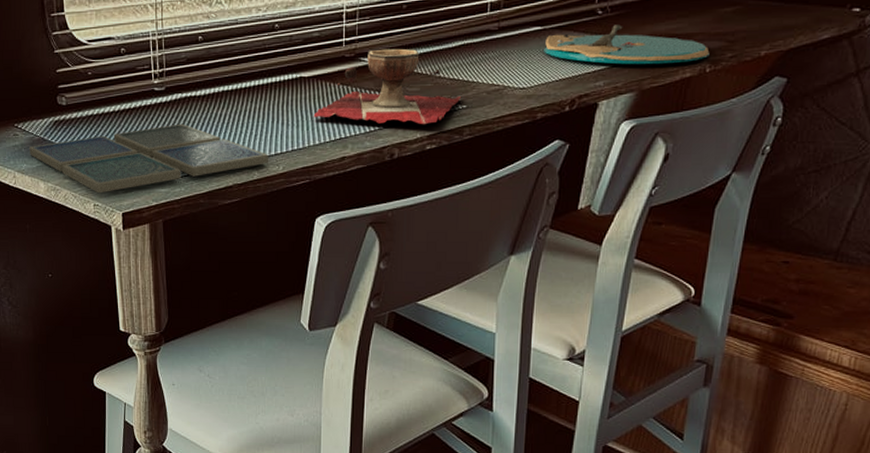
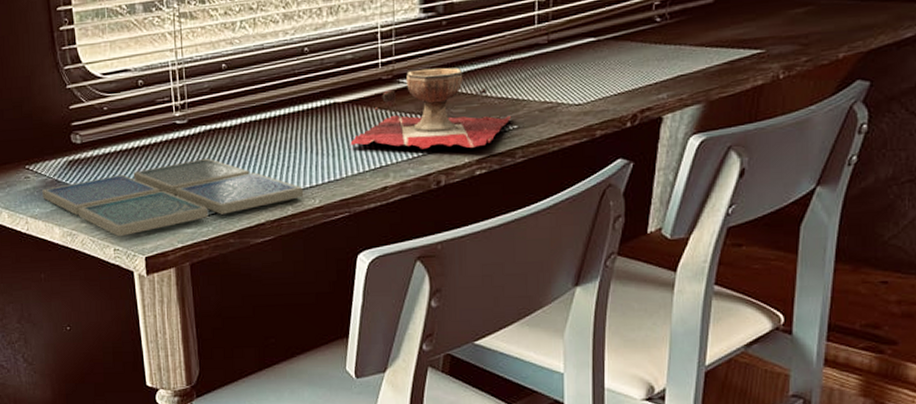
plate: present [544,24,710,65] -> none [599,32,782,75]

